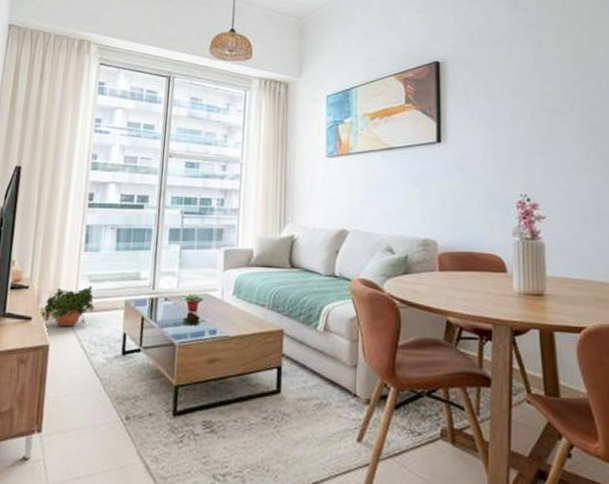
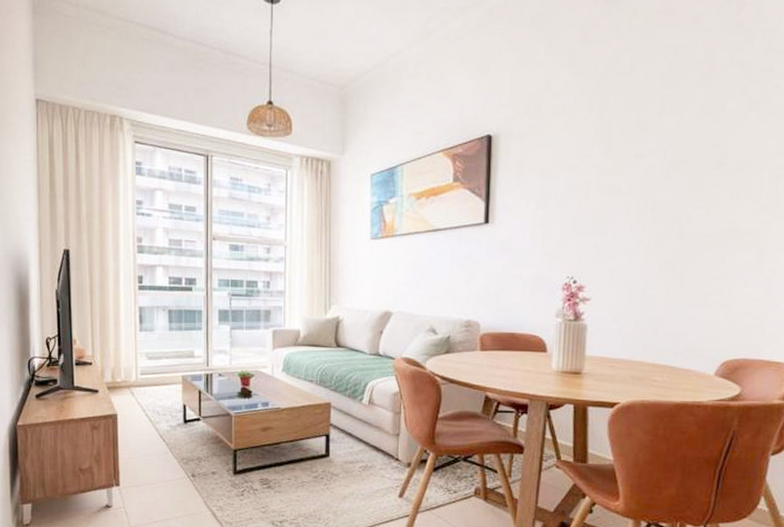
potted plant: present [40,286,95,327] -> none [105,363,155,398]

